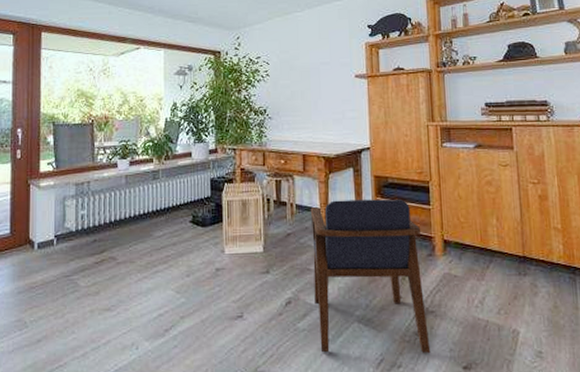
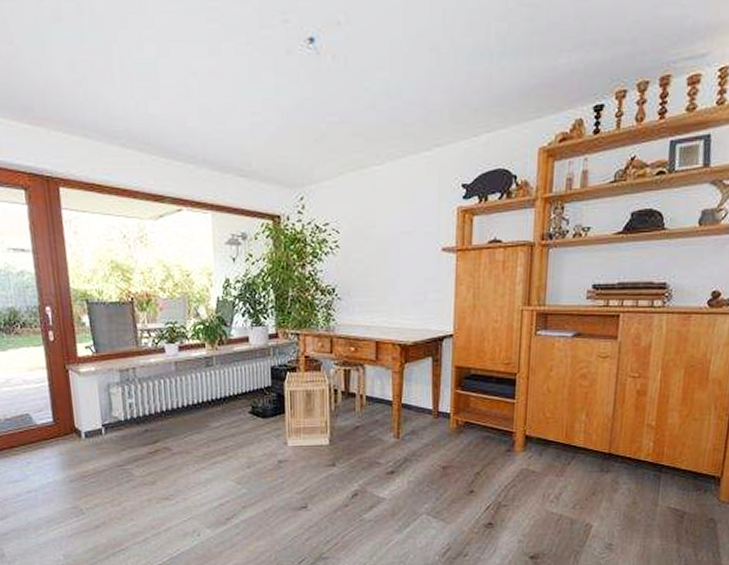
armchair: present [310,199,431,353] -> none [381,391,502,543]

